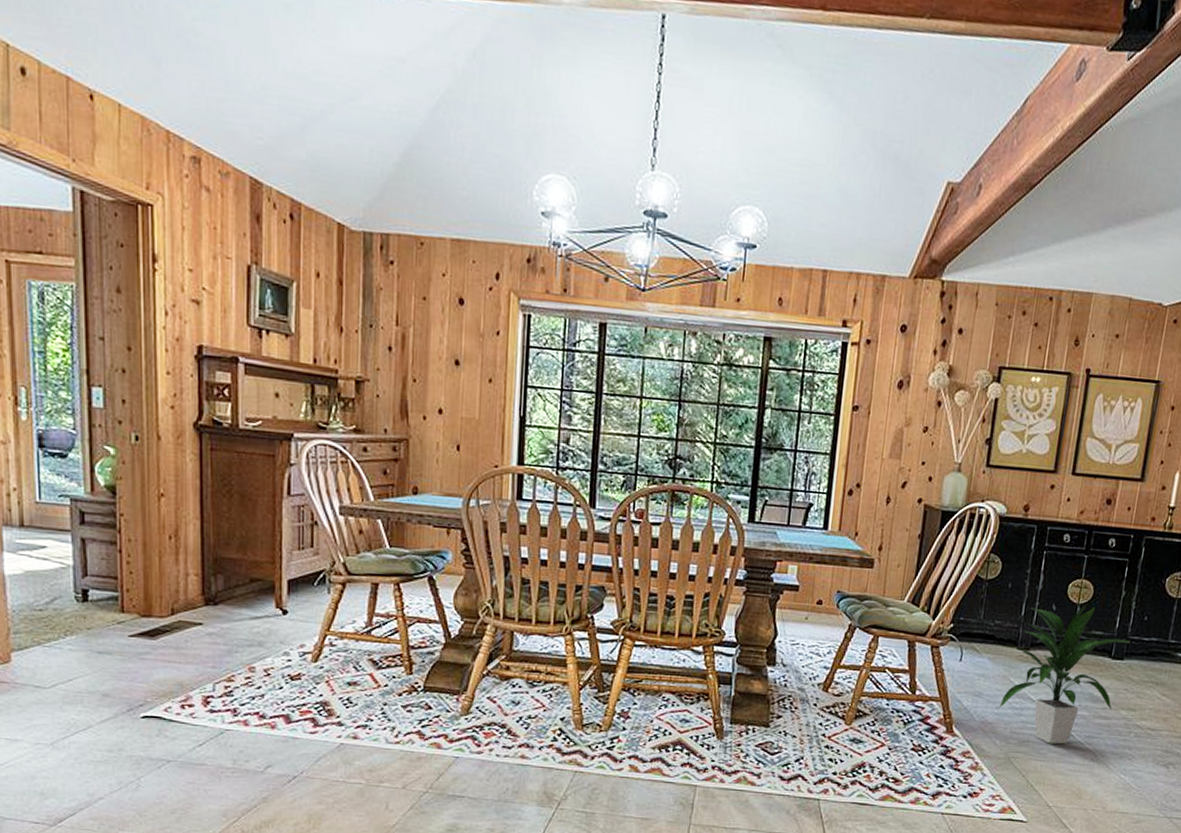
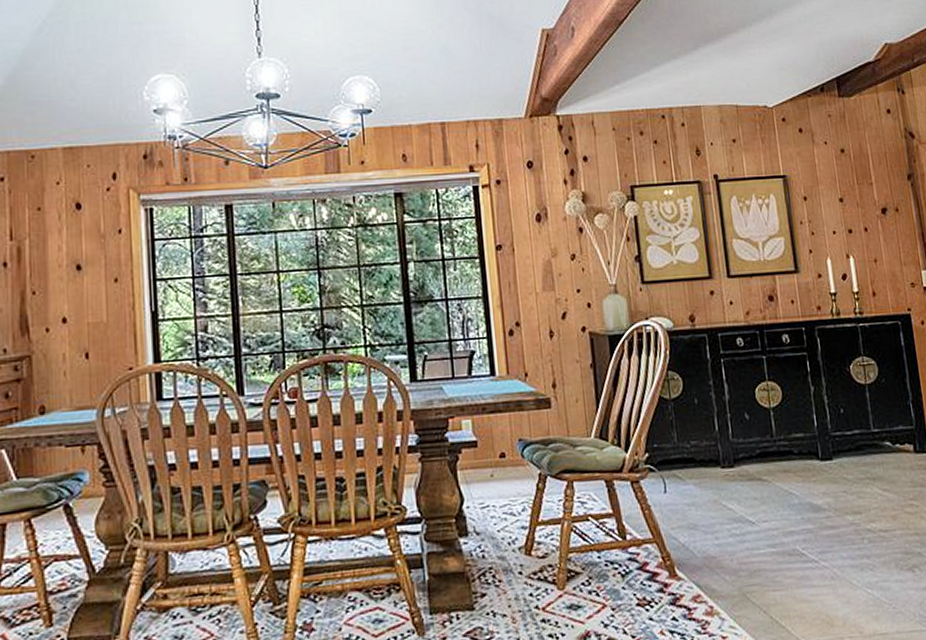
indoor plant: present [998,605,1130,745] -> none [717,407,837,569]

